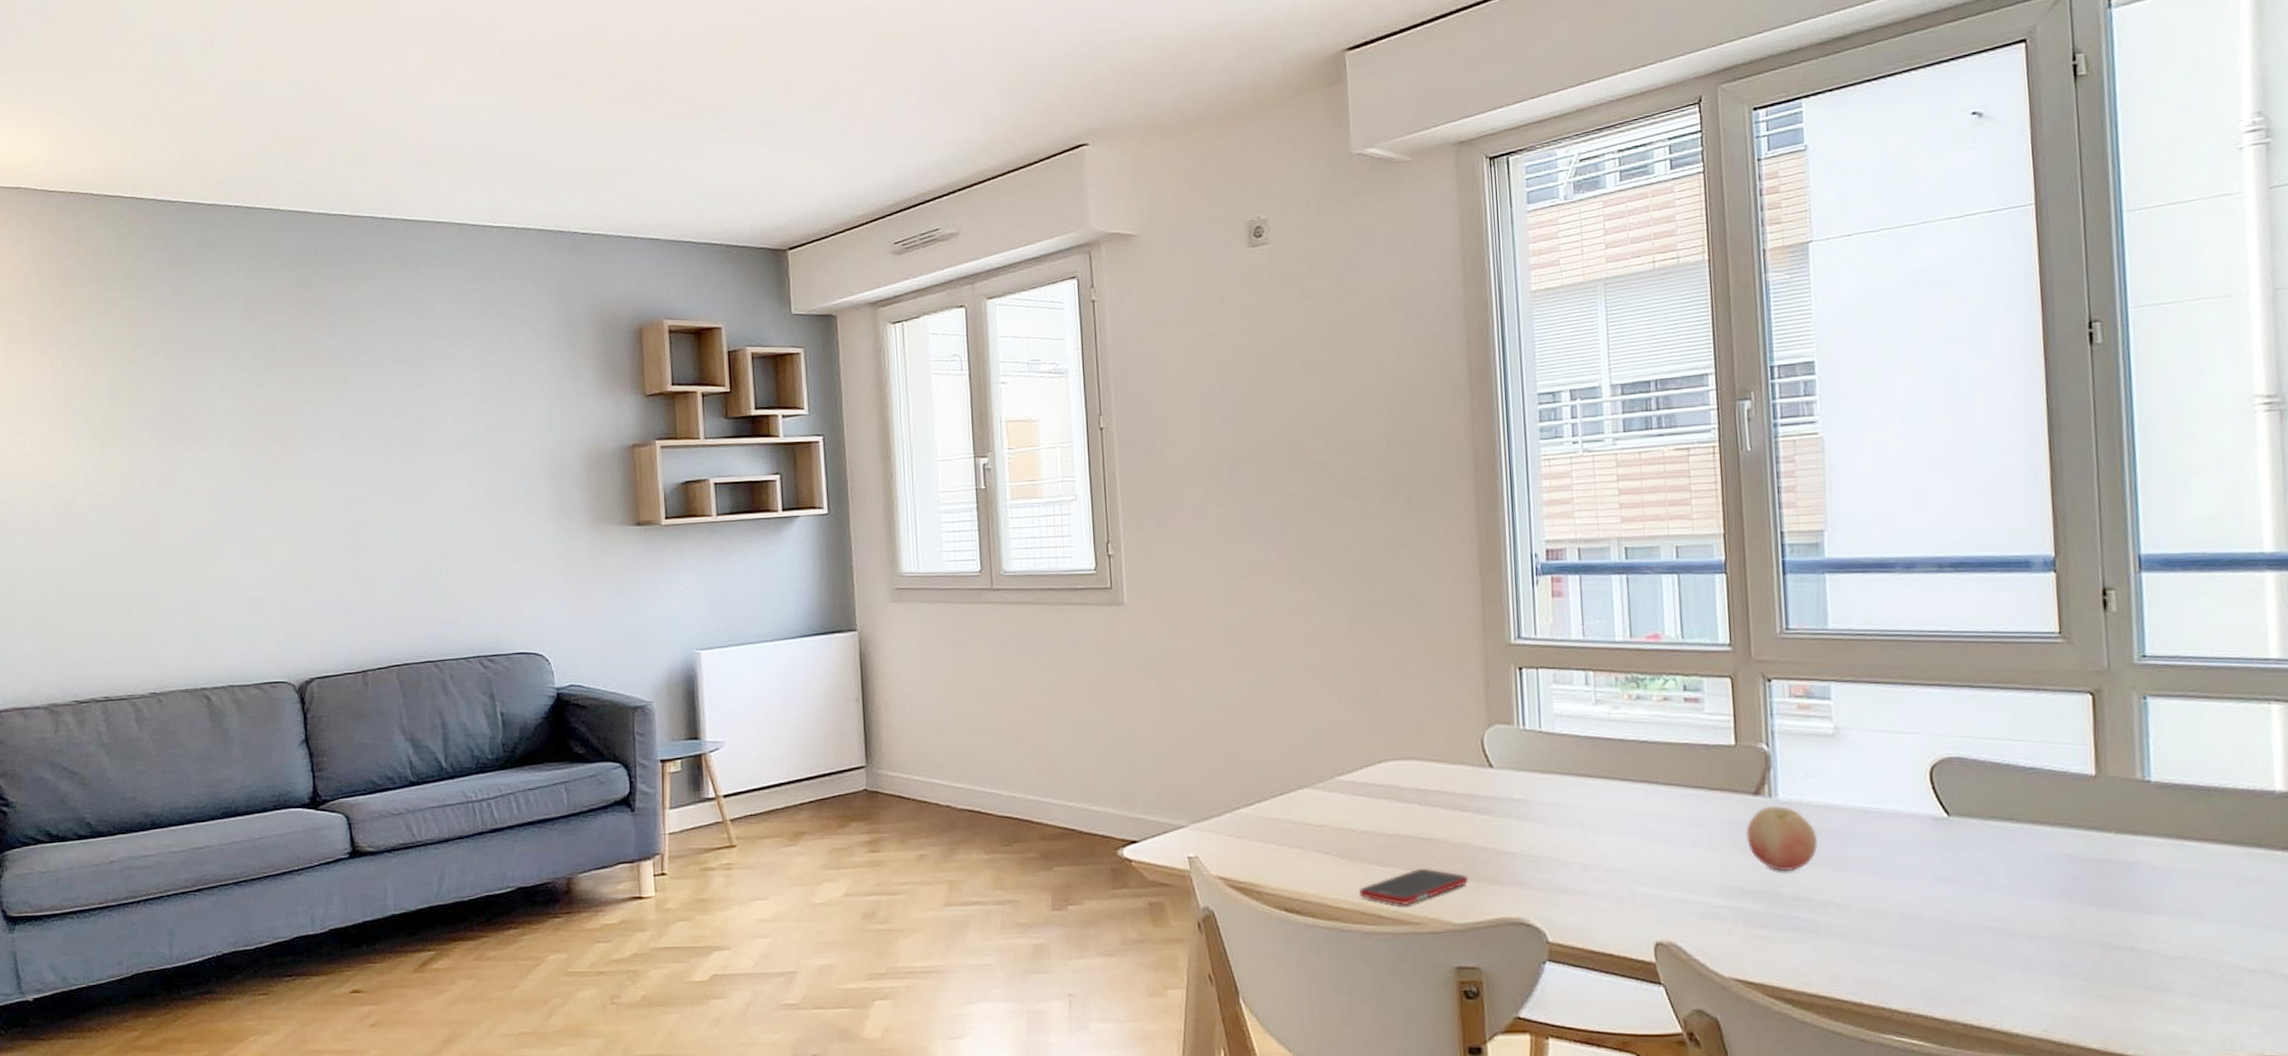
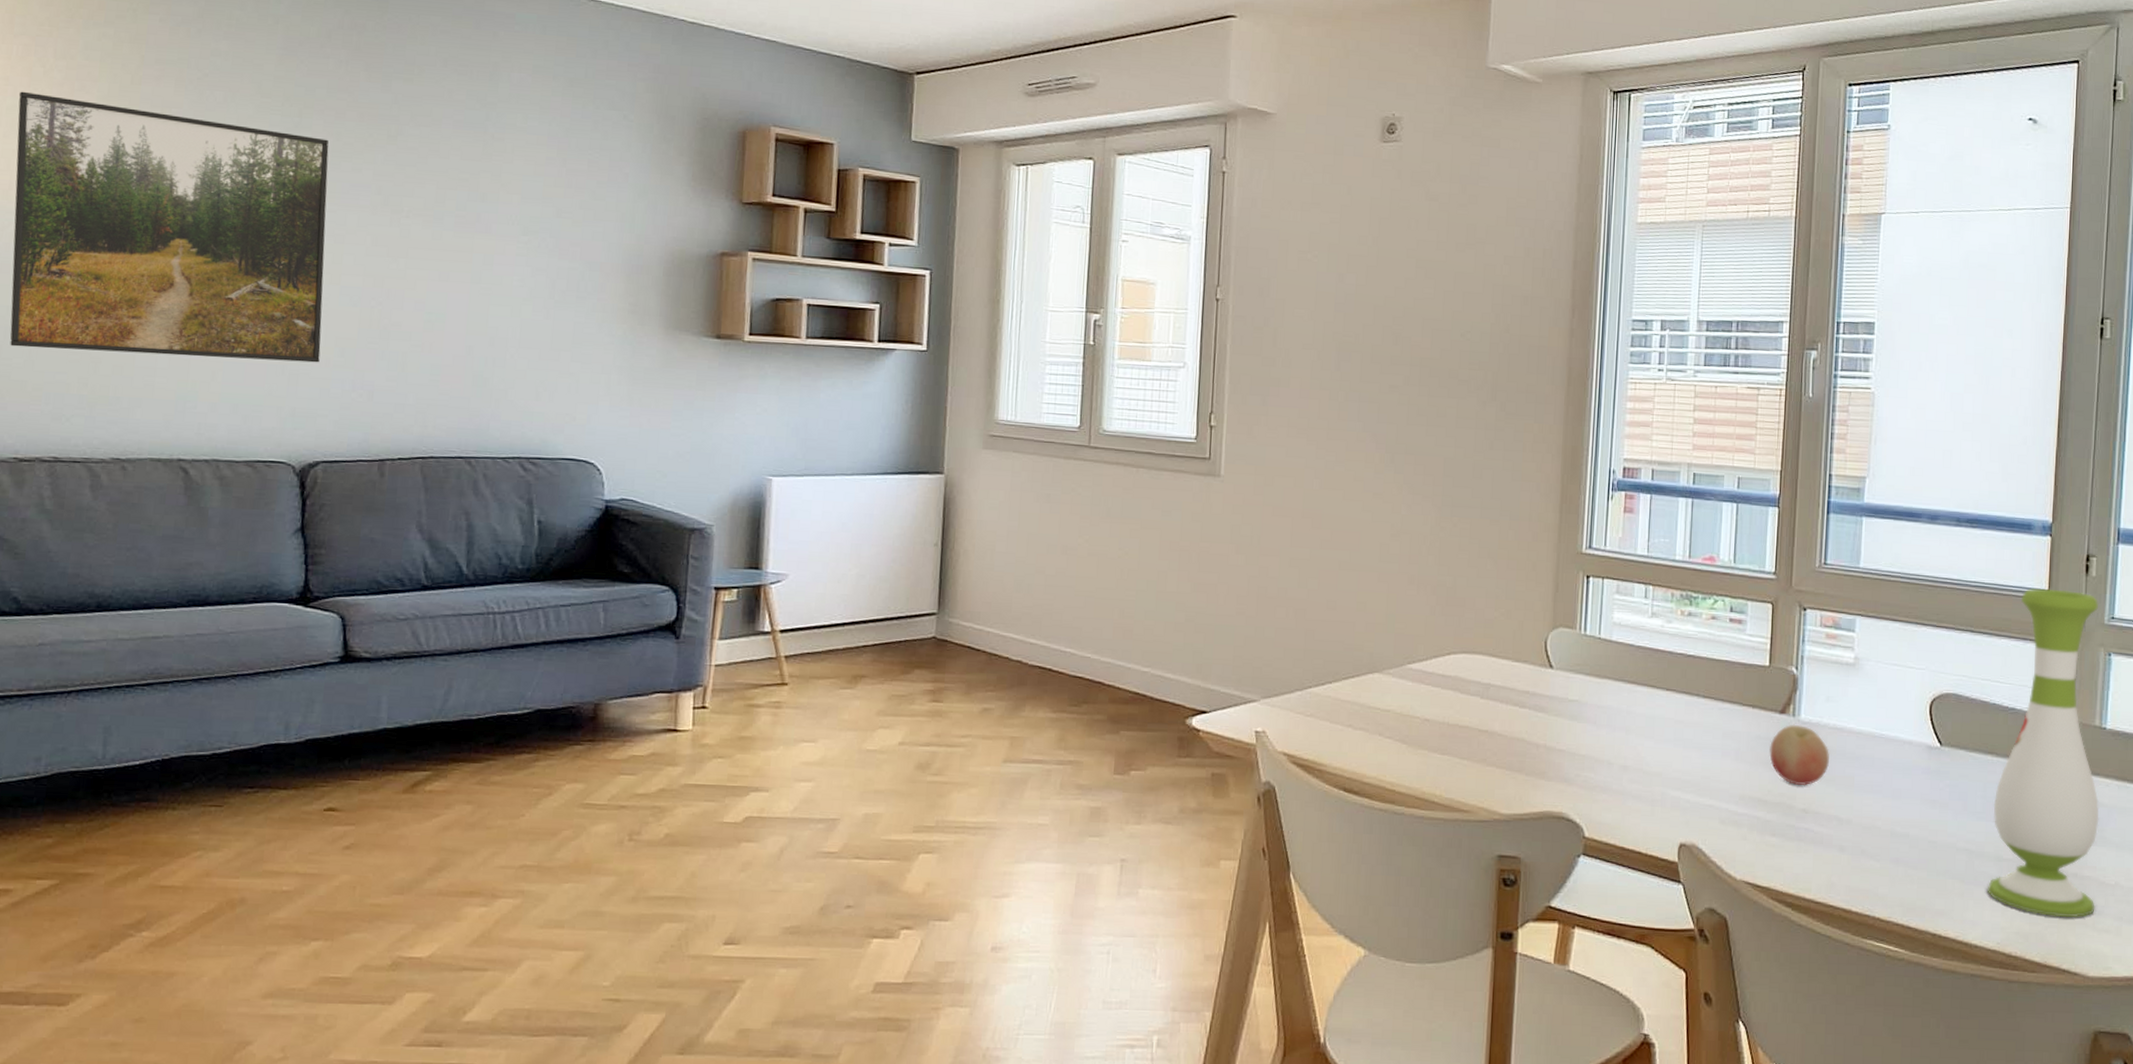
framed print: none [46,381,304,604] -> present [9,91,329,363]
cell phone: present [1359,868,1468,906] -> none [1416,758,1518,794]
vase: none [2021,630,2161,998] -> present [1987,588,2100,918]

